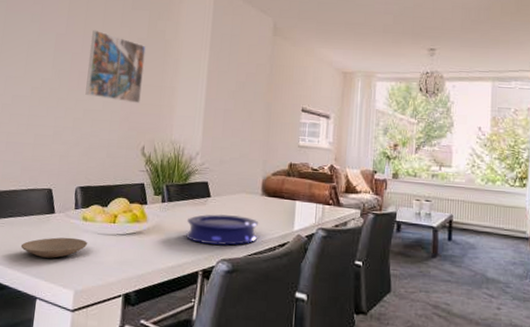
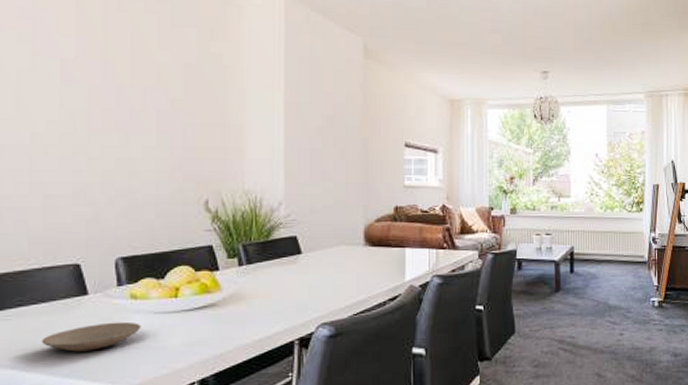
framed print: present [85,29,146,104] -> none [115,53,198,148]
plate: present [185,214,259,246] -> none [273,272,364,308]

